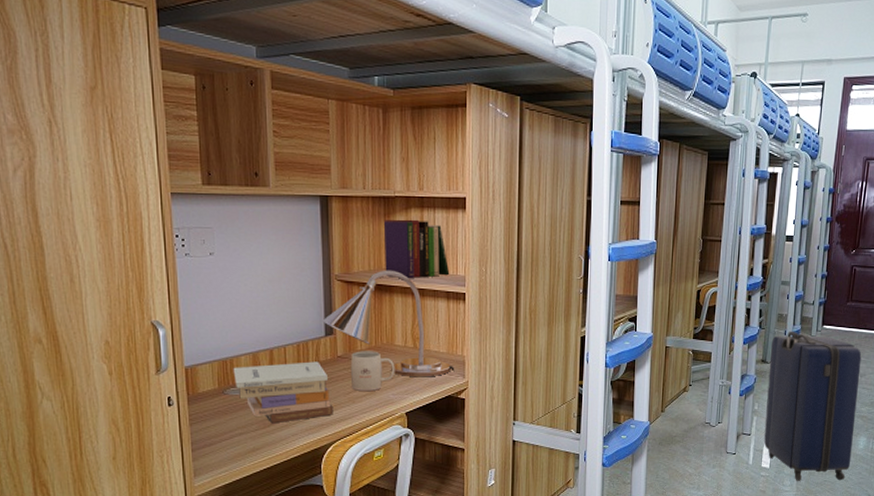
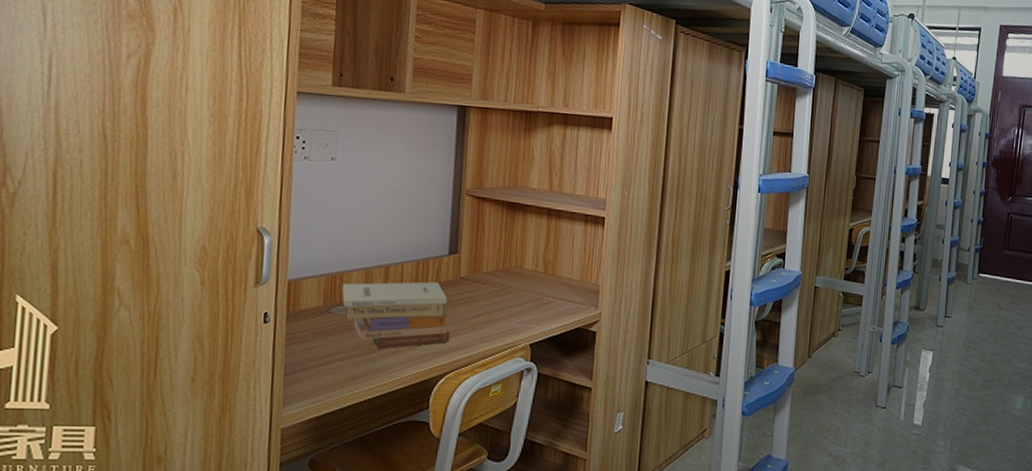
table lamp: present [322,270,455,376] -> none [447,187,588,305]
mug: present [350,351,395,392] -> none [472,273,523,319]
books: present [383,219,450,278] -> none [520,134,590,198]
suitcase: present [763,331,862,481] -> none [916,277,1019,443]

